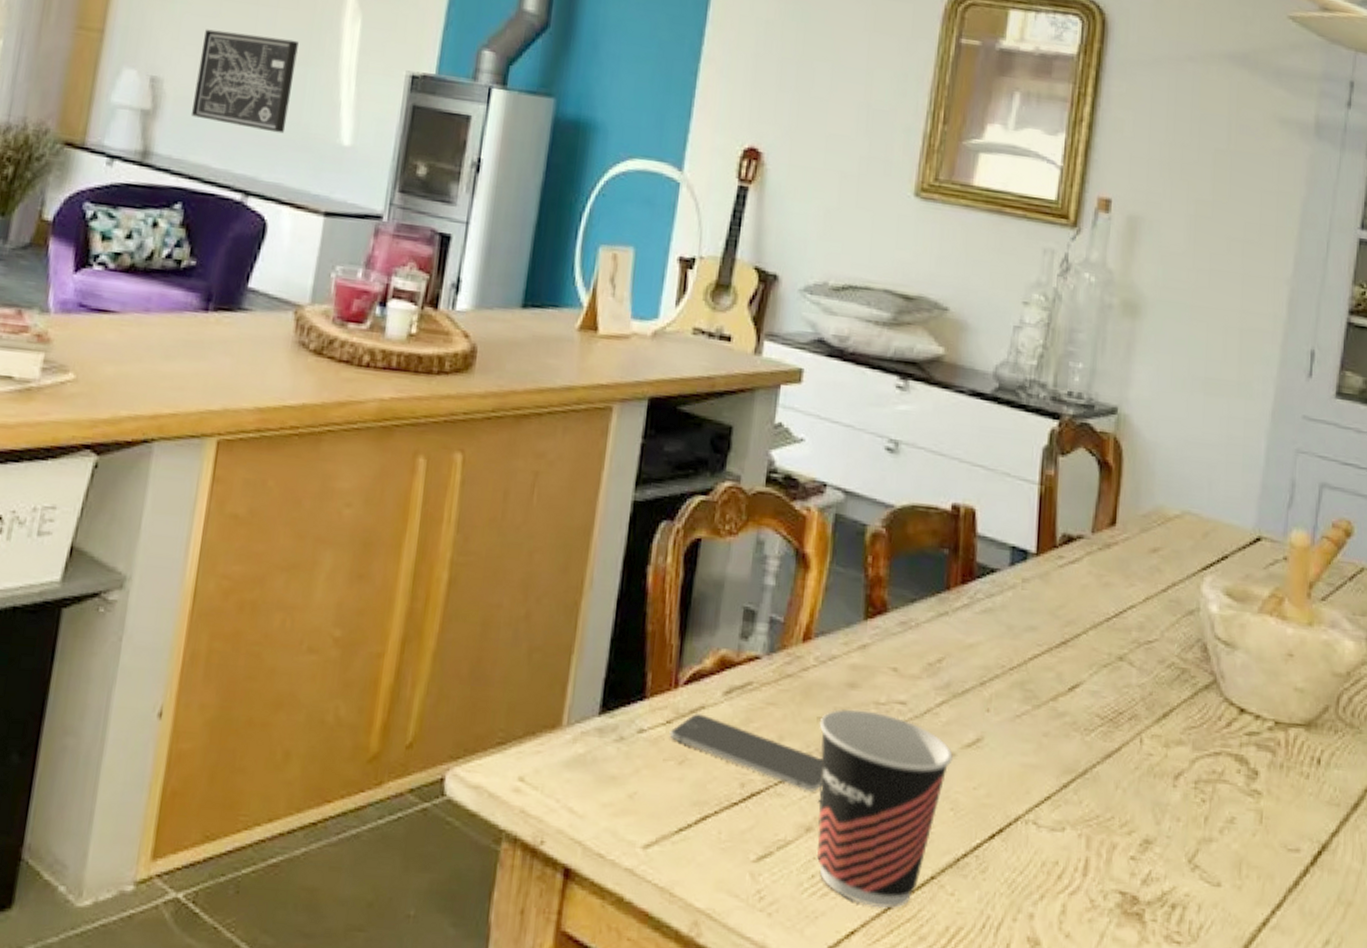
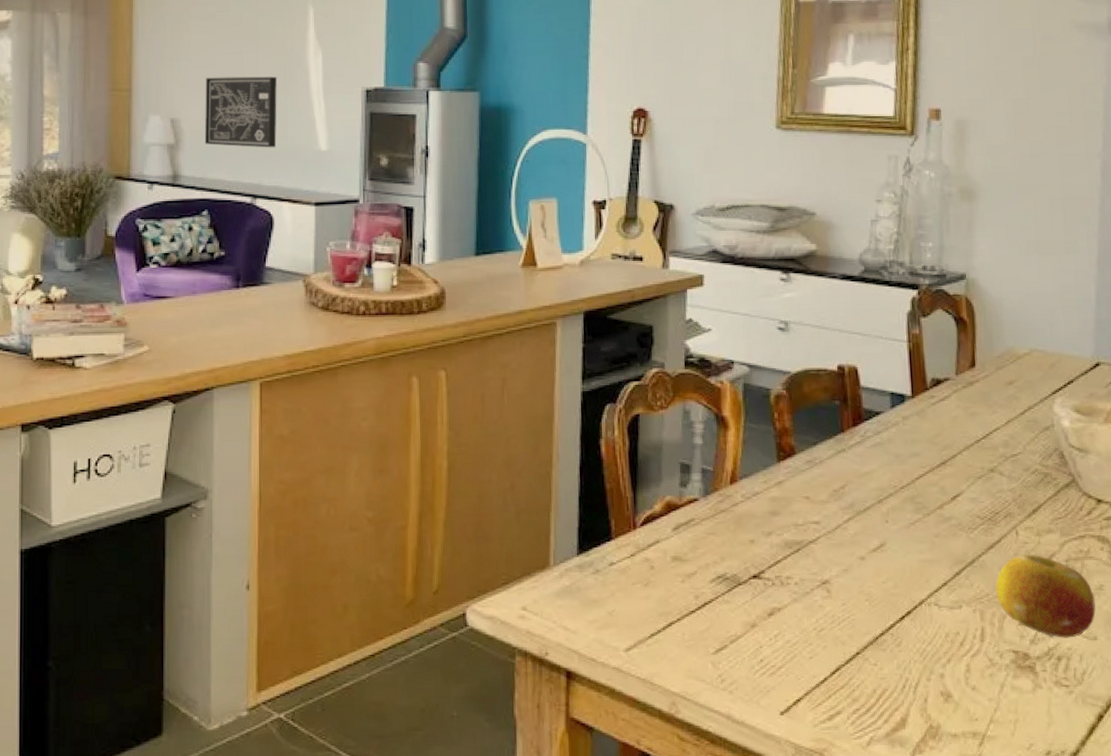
smartphone: present [669,713,823,792] -> none [634,547,759,597]
cup: present [816,709,953,909] -> none [751,531,863,680]
fruit: none [1107,769,1225,882] -> present [995,555,1096,638]

